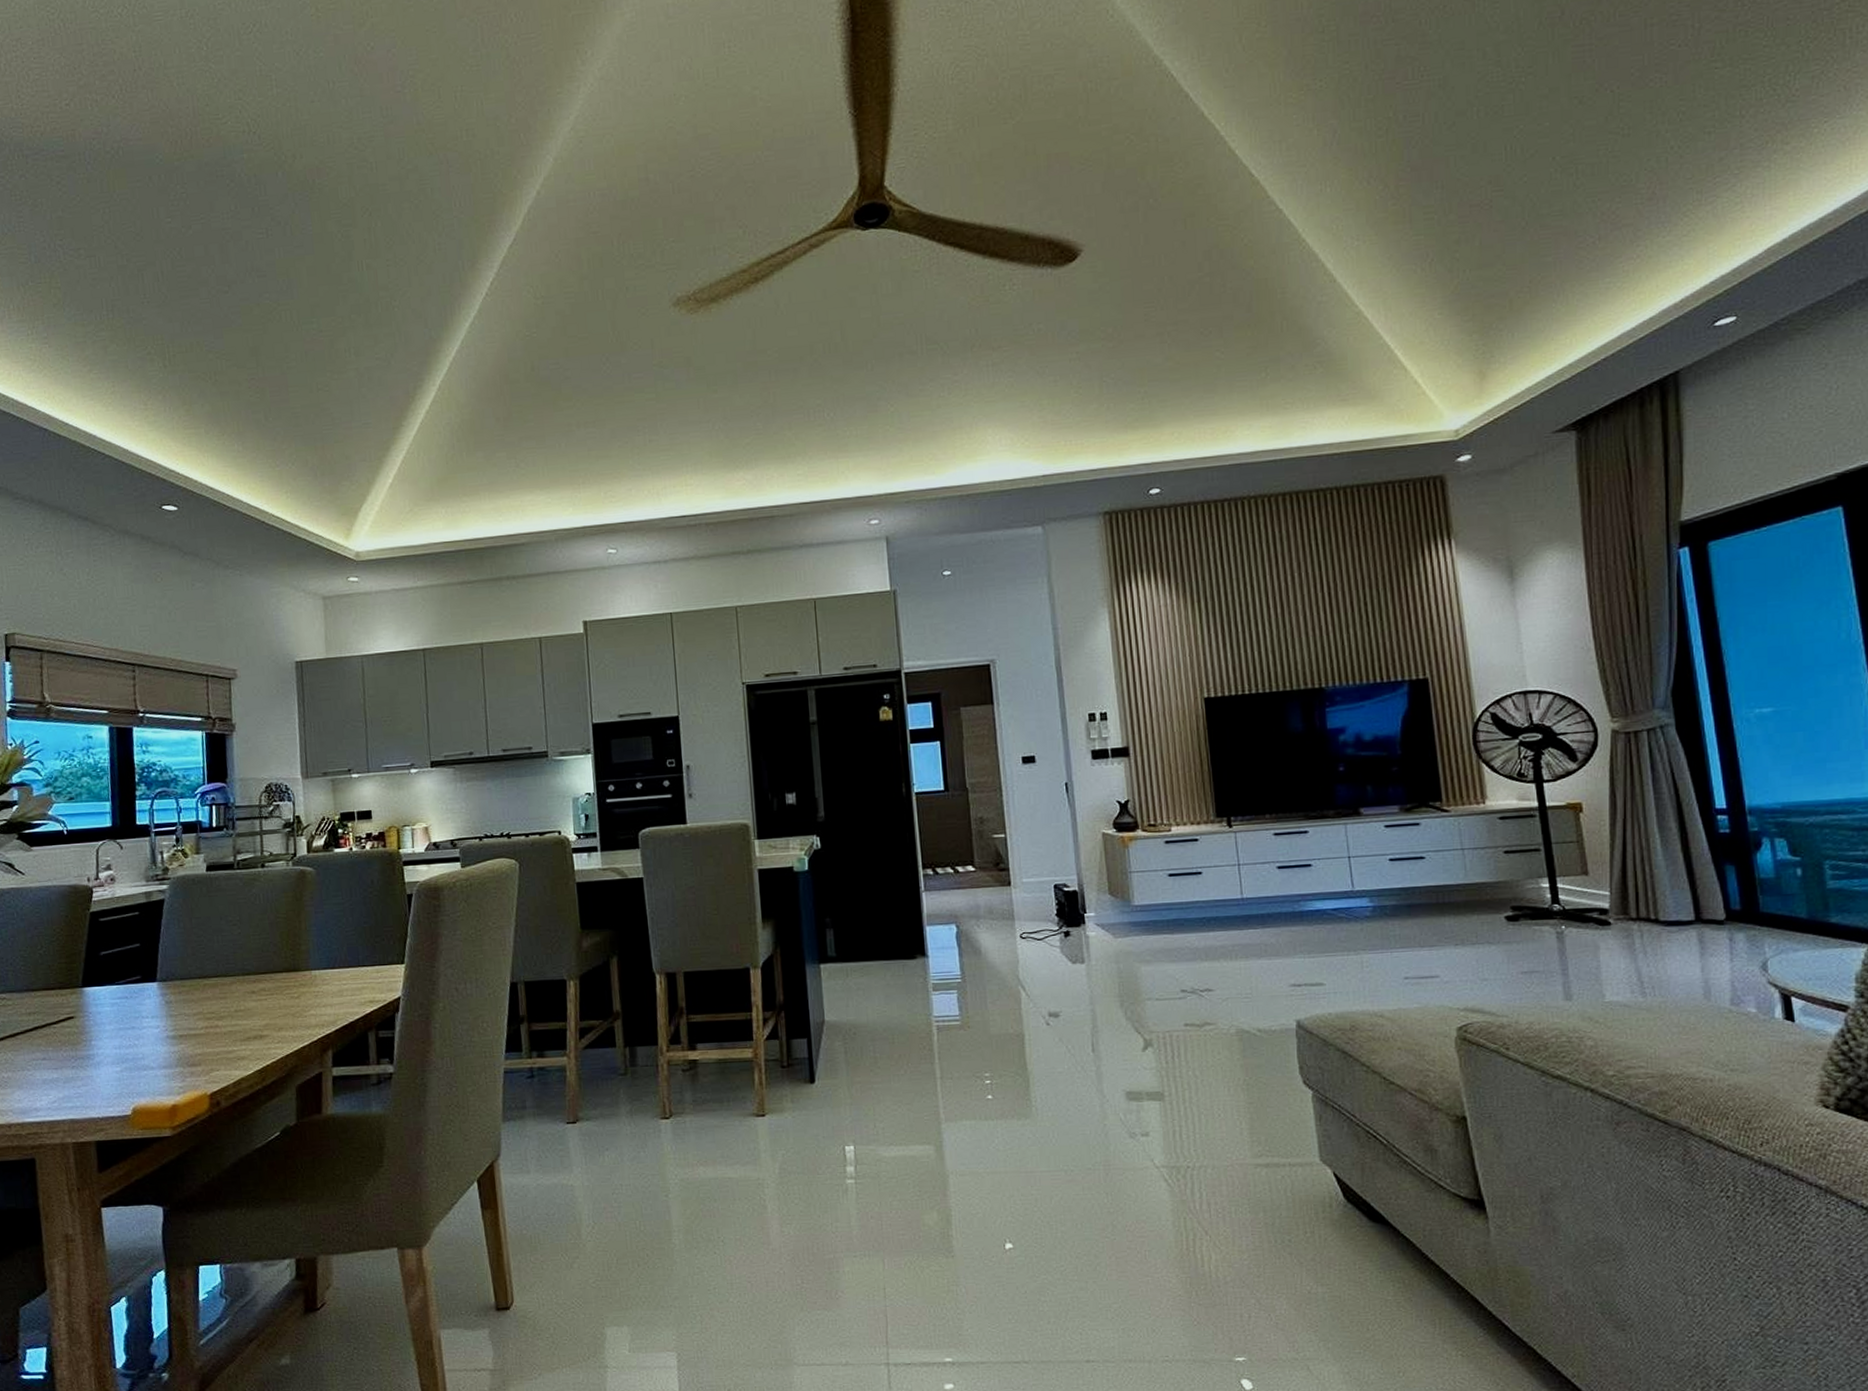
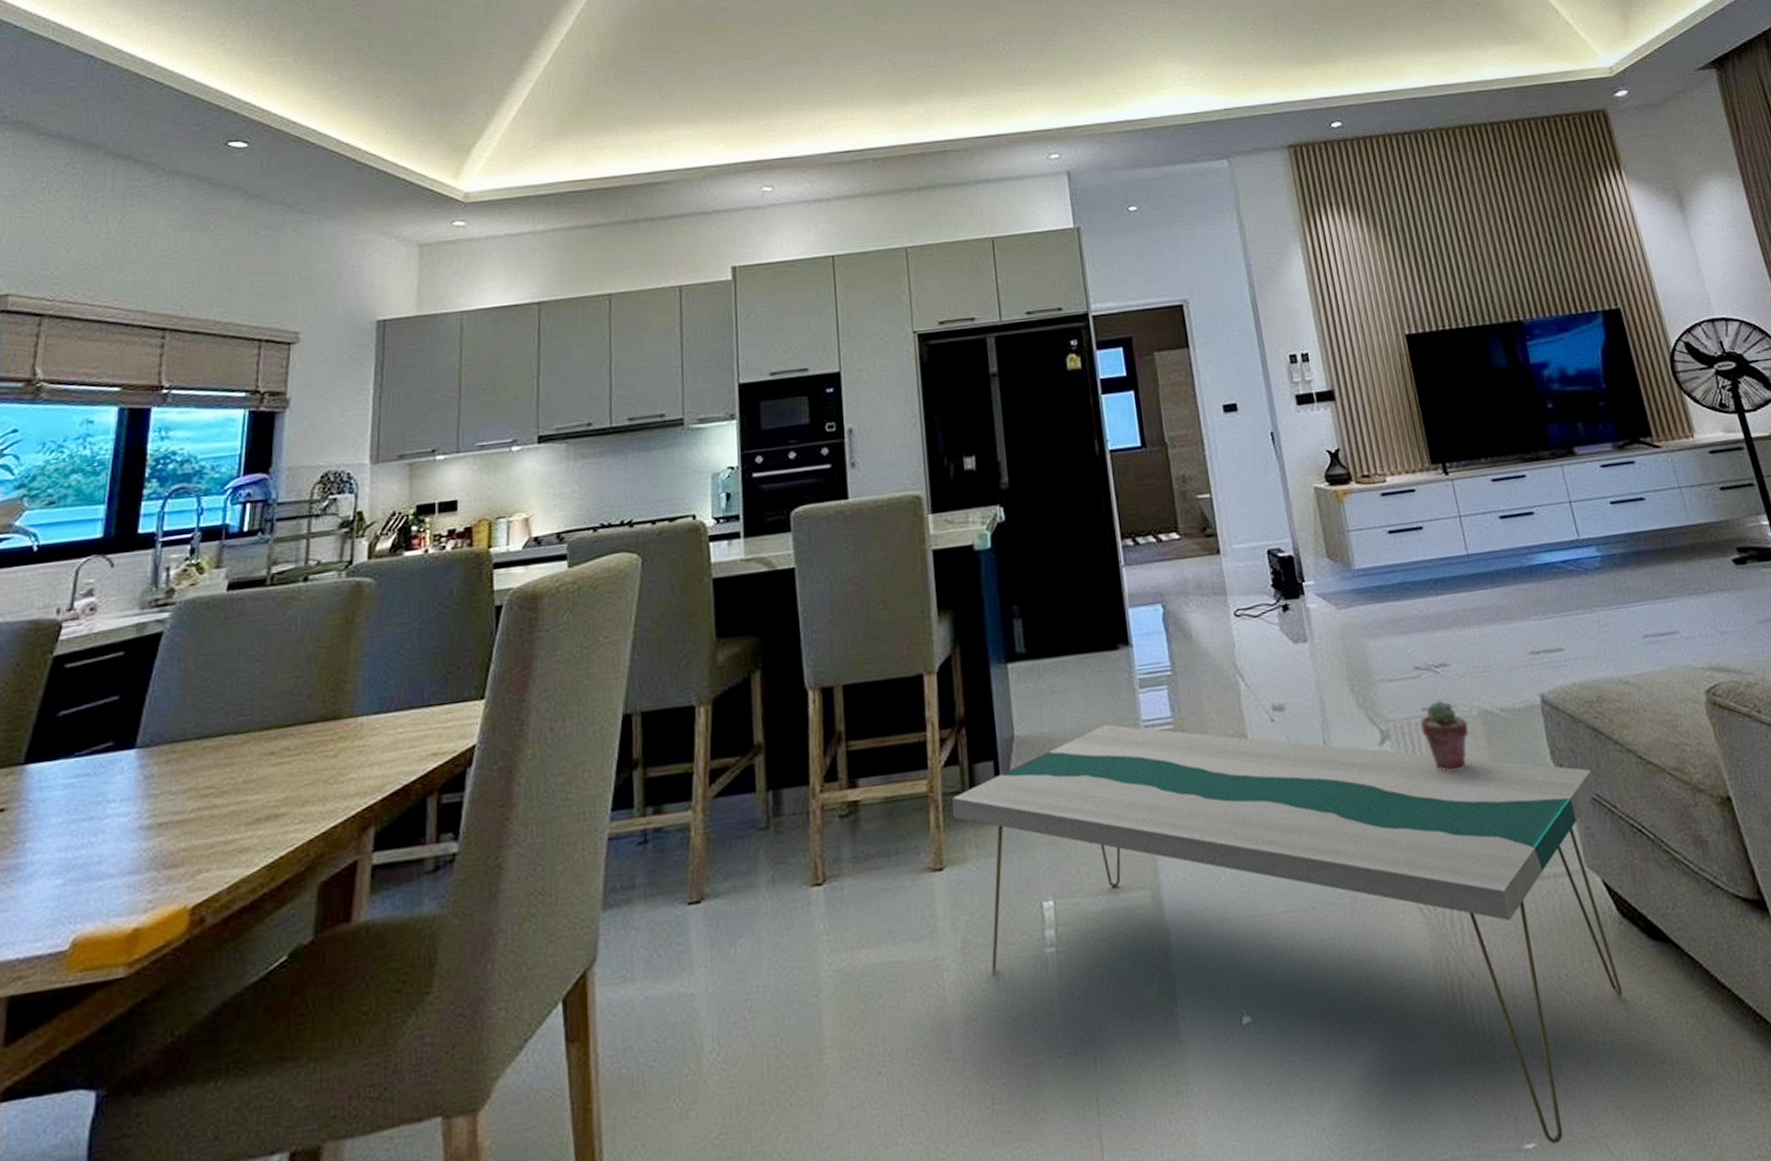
coffee table: none [773,1017,1339,1360] -> present [952,724,1623,1145]
potted succulent: none [1181,1019,1226,1077] -> present [1420,701,1469,772]

